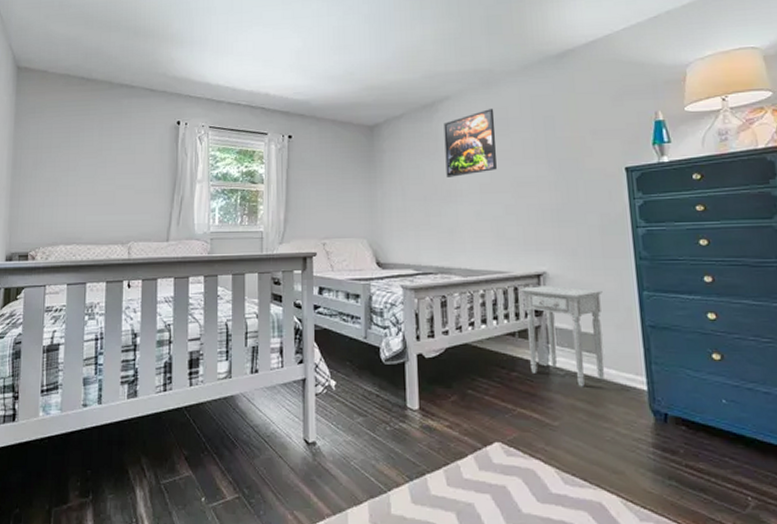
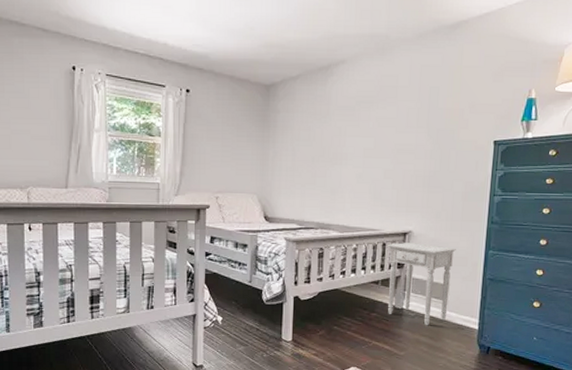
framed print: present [443,109,497,177] -> none [334,76,386,141]

